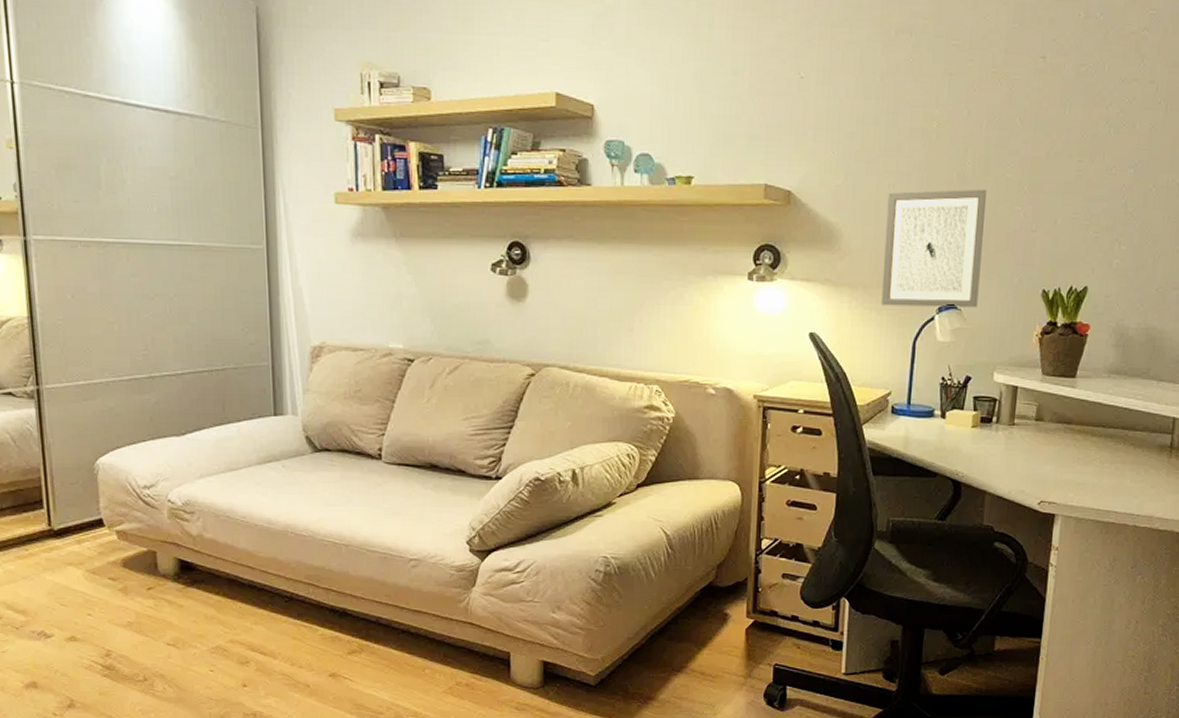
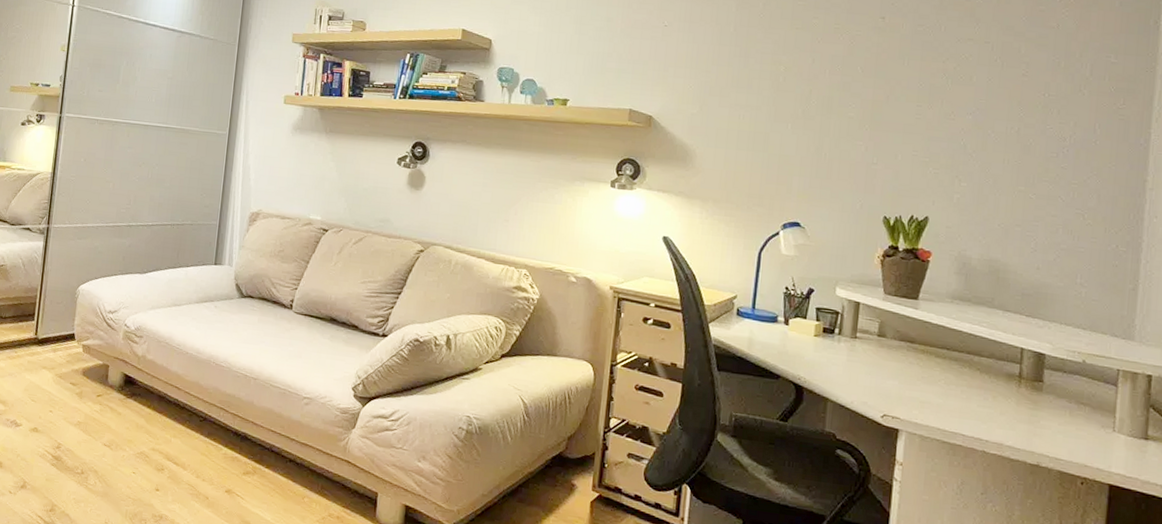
wall art: present [881,189,986,308] -> none [729,122,829,227]

